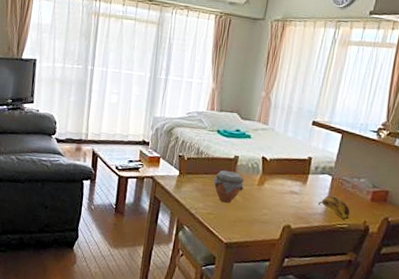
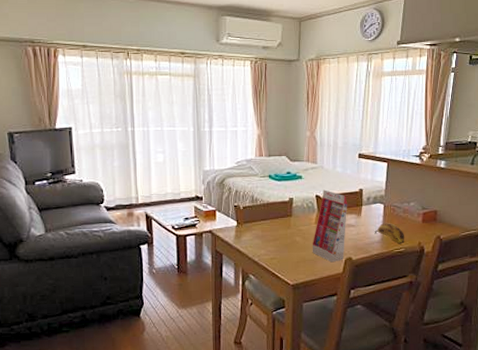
jar: present [213,170,244,203] -> none [271,214,302,245]
gift box: none [250,152,295,227] -> present [312,190,348,263]

